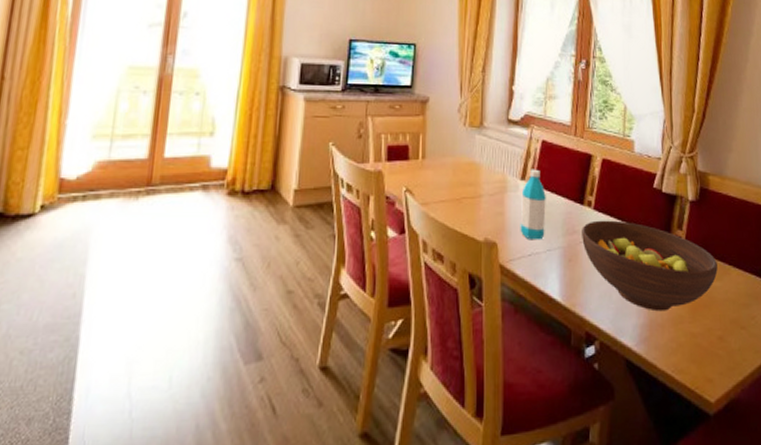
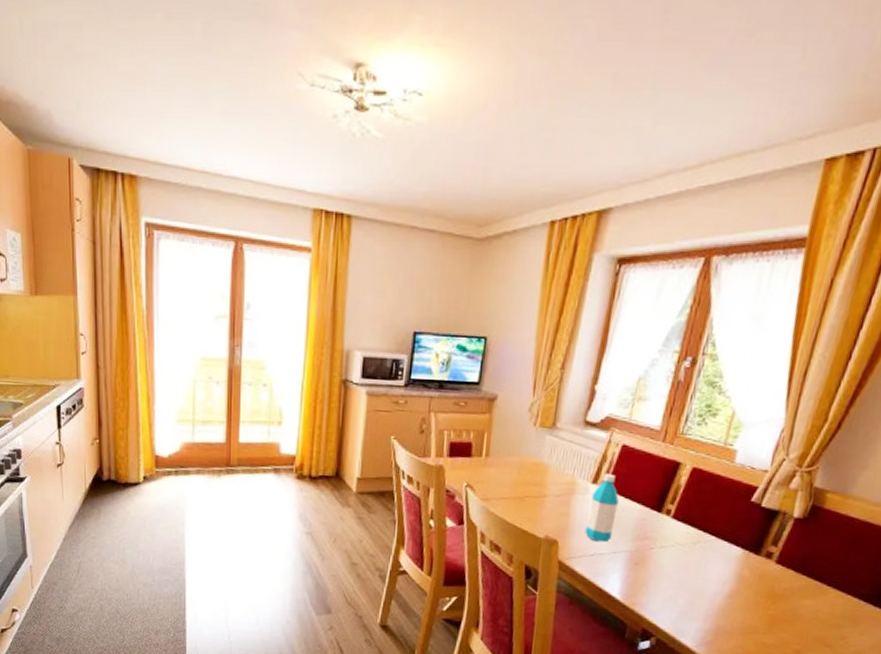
fruit bowl: present [582,220,718,312] -> none [653,528,813,621]

